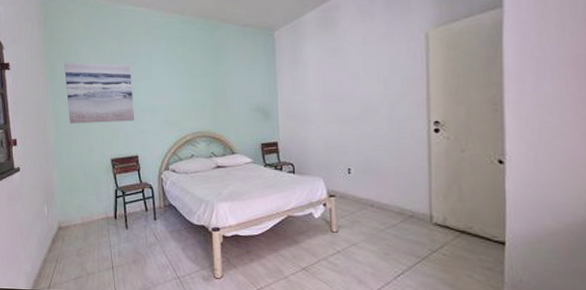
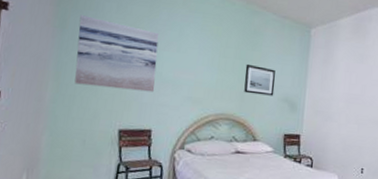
wall art: none [214,79,246,109] -> present [244,63,276,96]

